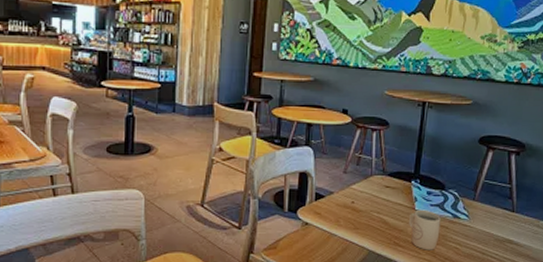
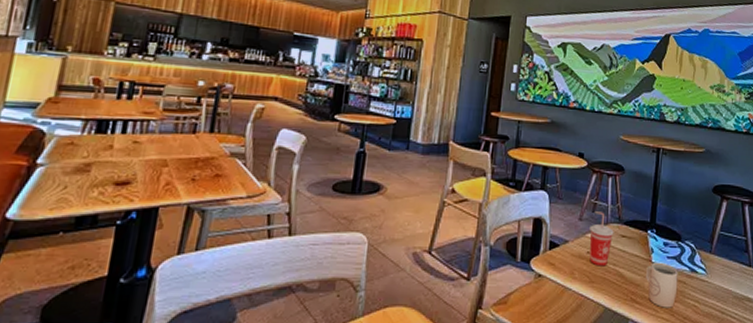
beverage cup: none [354,164,378,215] -> present [589,211,614,267]

